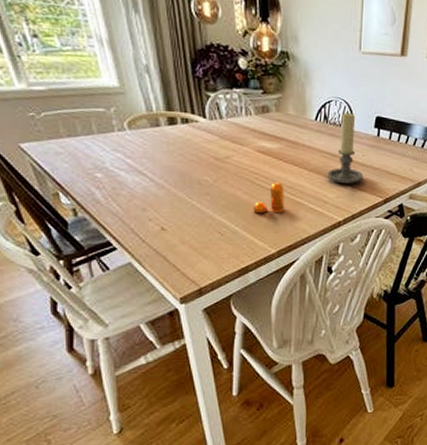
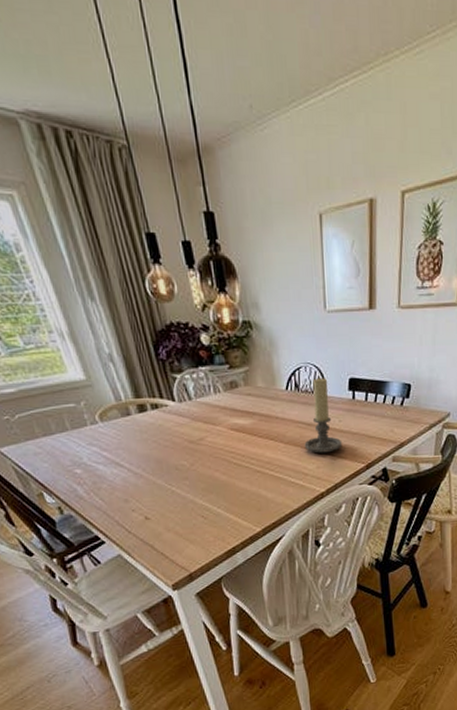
pepper shaker: present [253,182,285,214] -> none [233,458,265,494]

